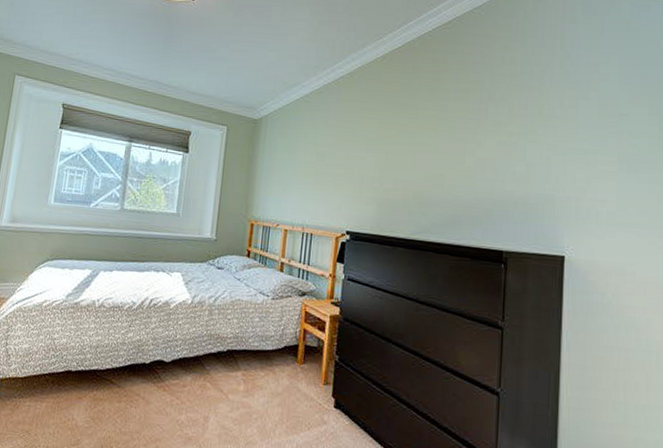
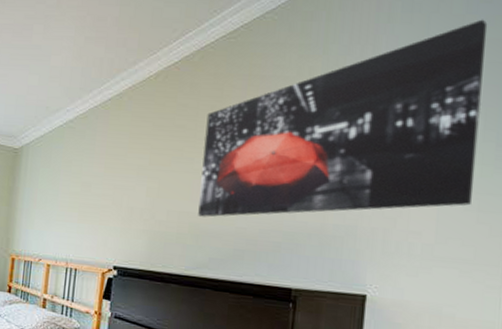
wall art: none [421,24,648,186] -> present [198,19,488,217]

